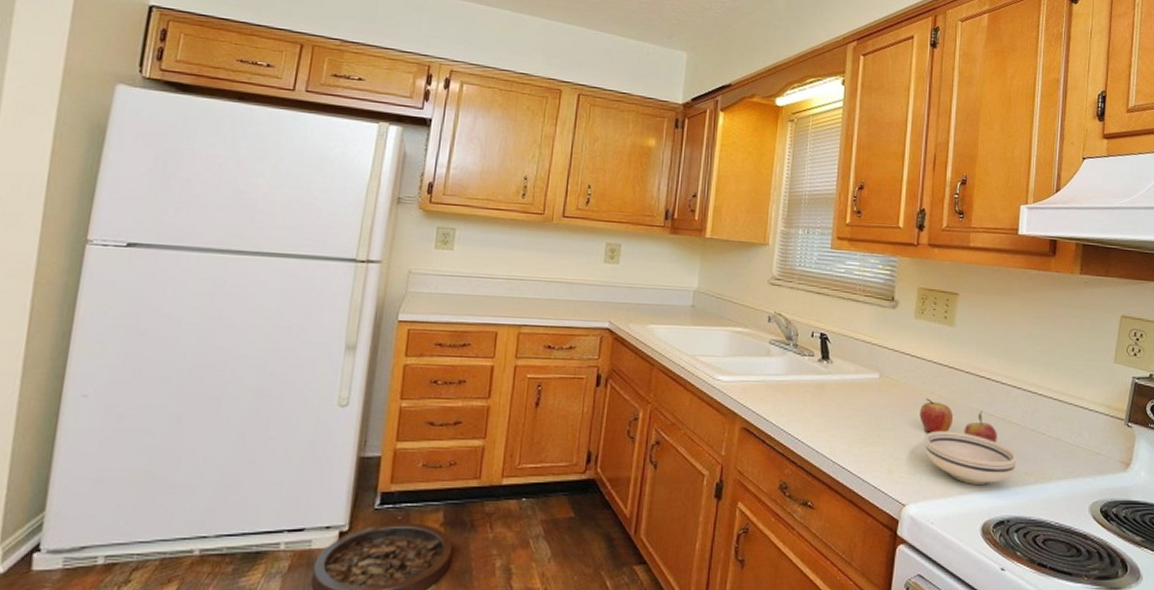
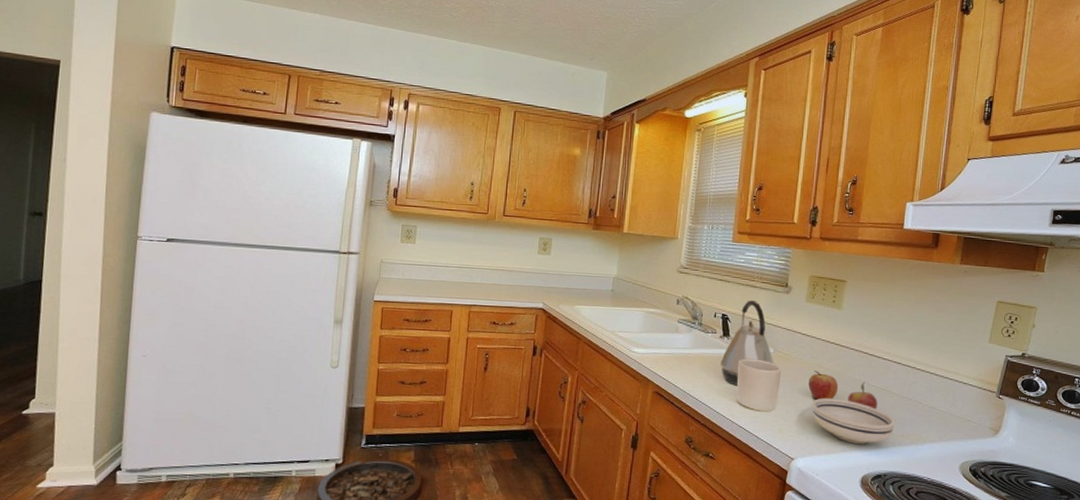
kettle: none [819,317,881,417] -> present [720,300,774,385]
mug: none [837,385,890,449] -> present [736,358,782,412]

